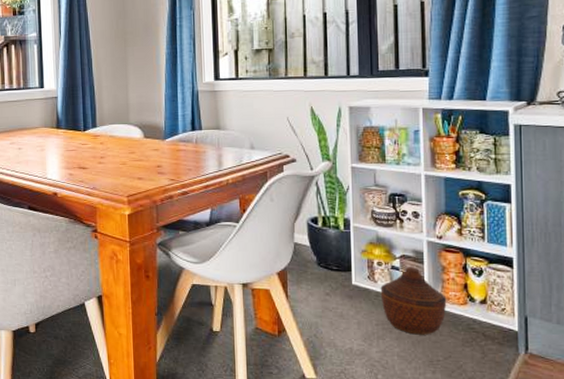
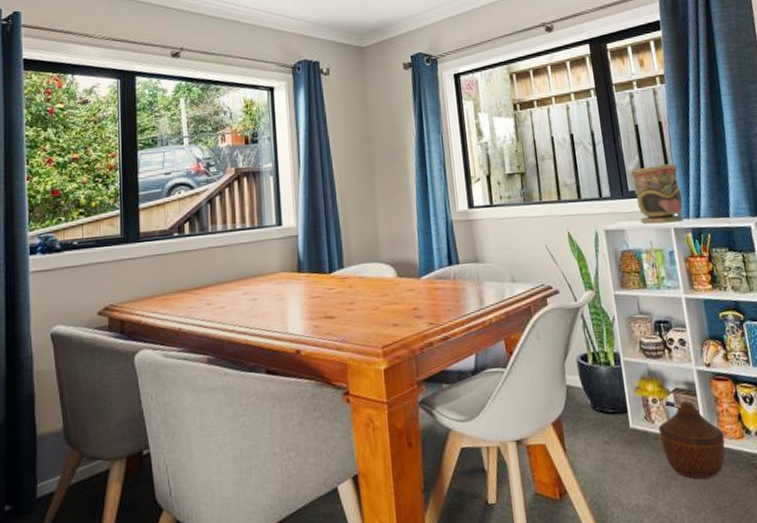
decorative jar: none [382,44,437,103] -> present [629,163,683,224]

